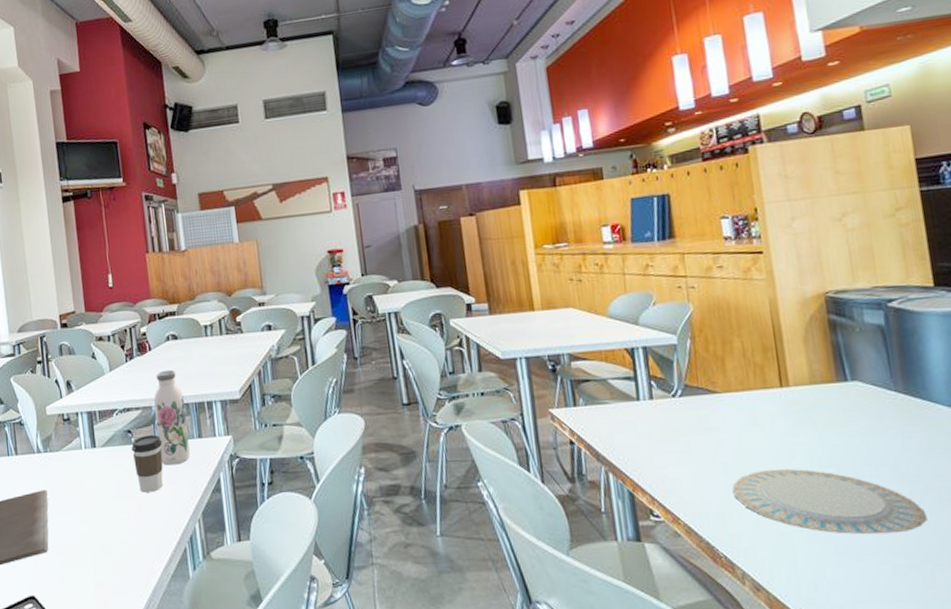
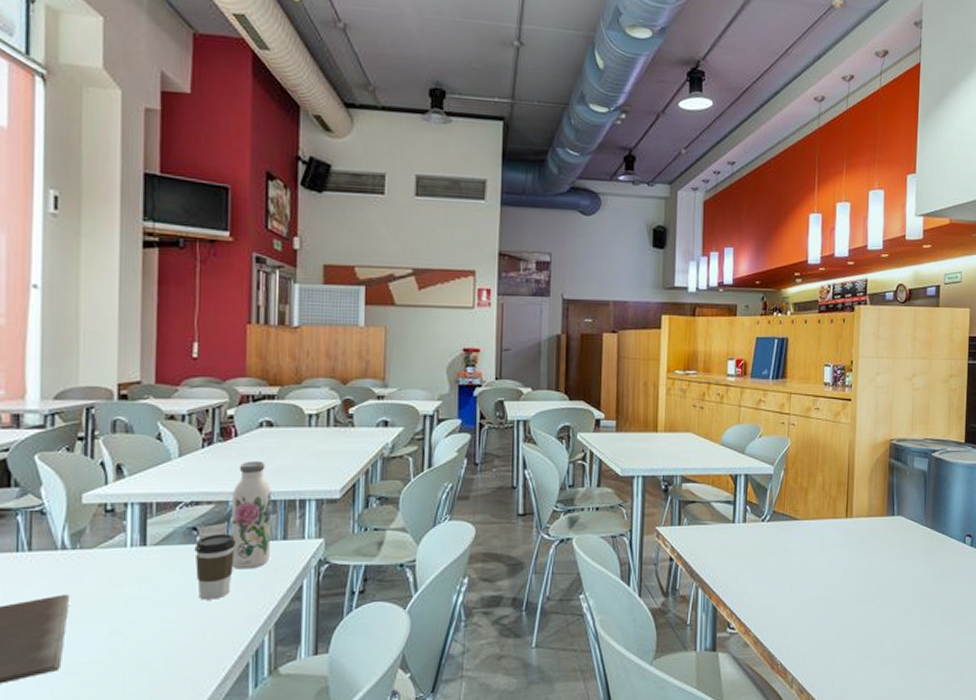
plate: present [732,469,927,535] -> none [796,588,930,644]

